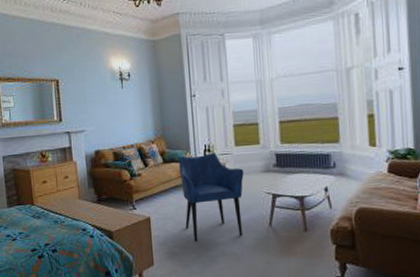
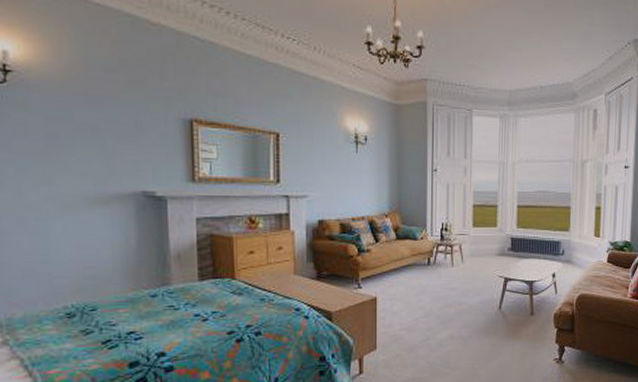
armchair: present [178,153,244,242] -> none [412,232,479,325]

